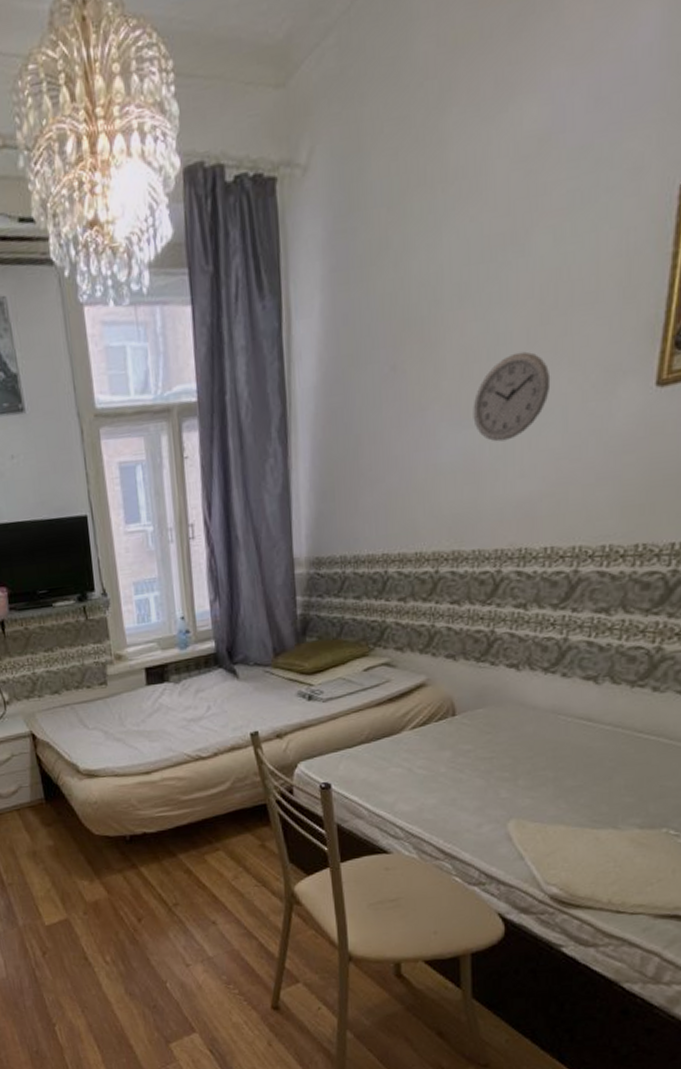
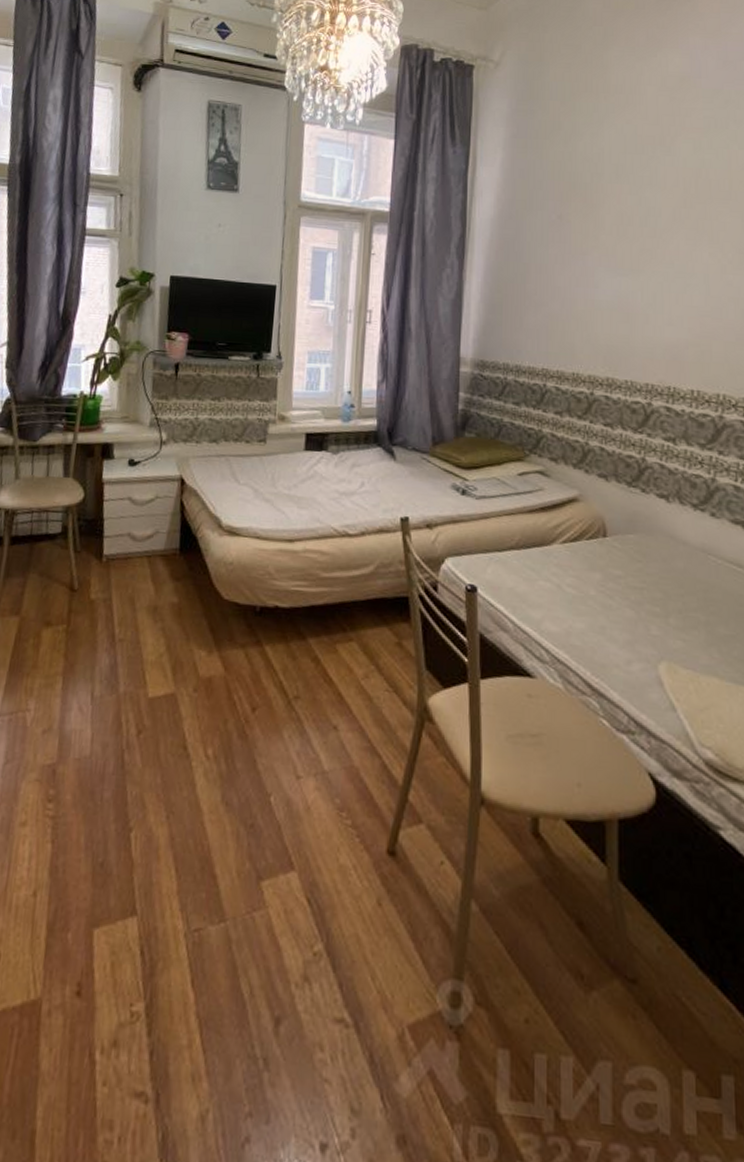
wall clock: present [473,351,551,442] -> none [627,224,694,292]

